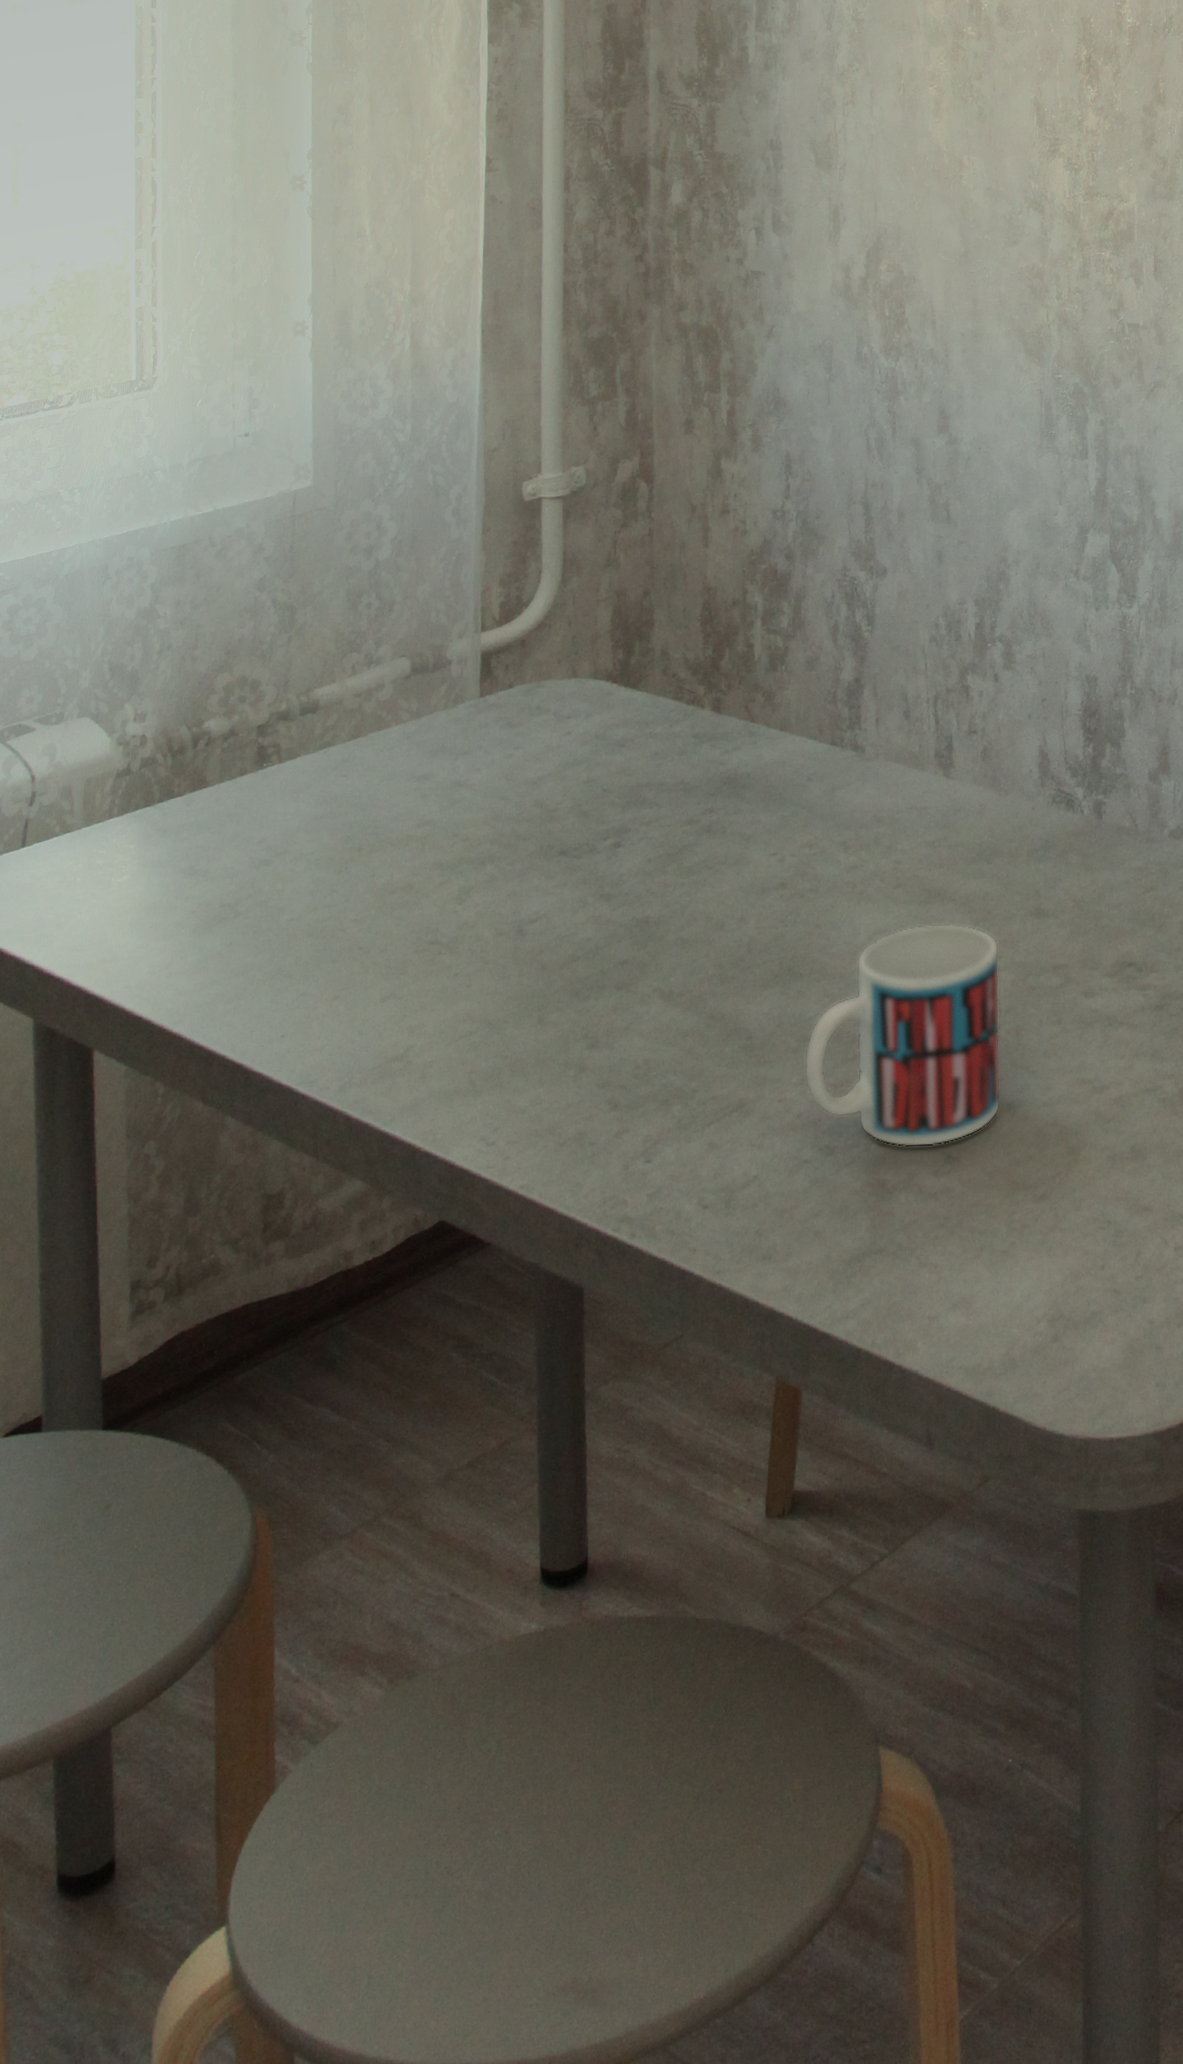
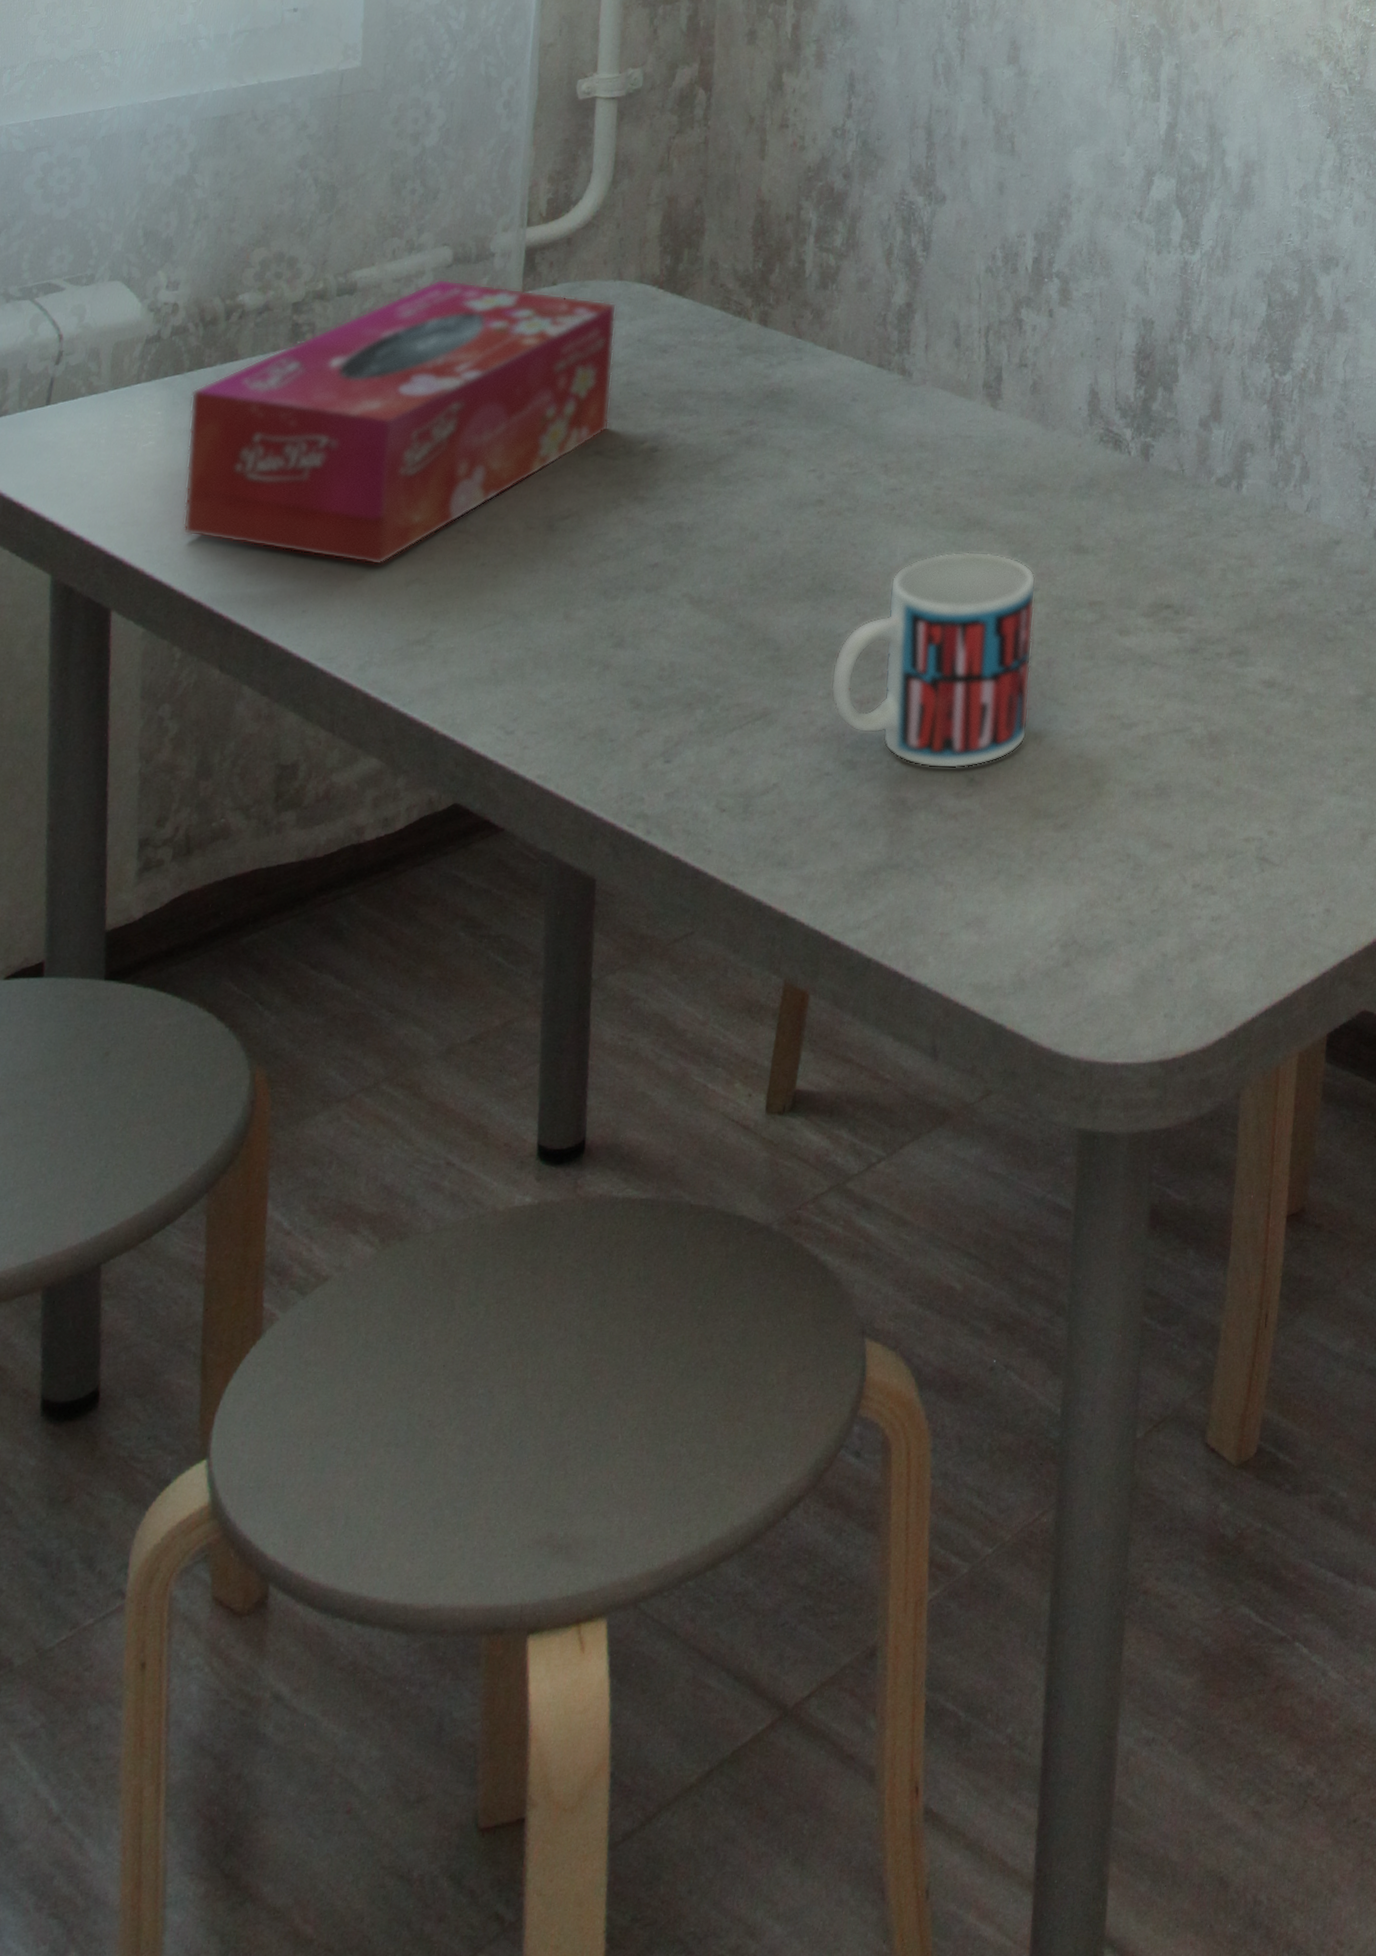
tissue box: none [160,690,573,984] -> present [182,279,617,566]

